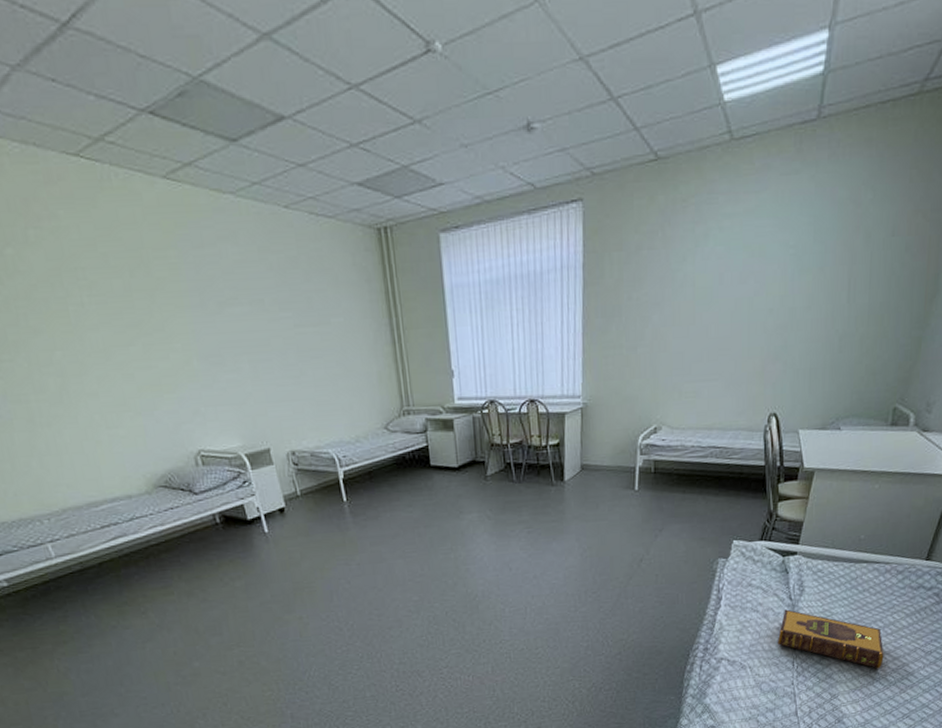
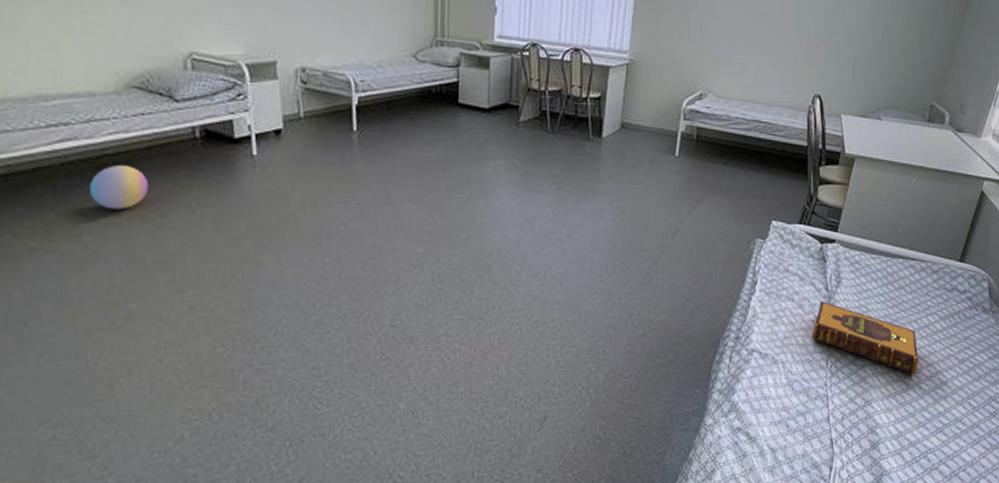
ball: none [144,553,189,590] -> present [90,165,148,210]

